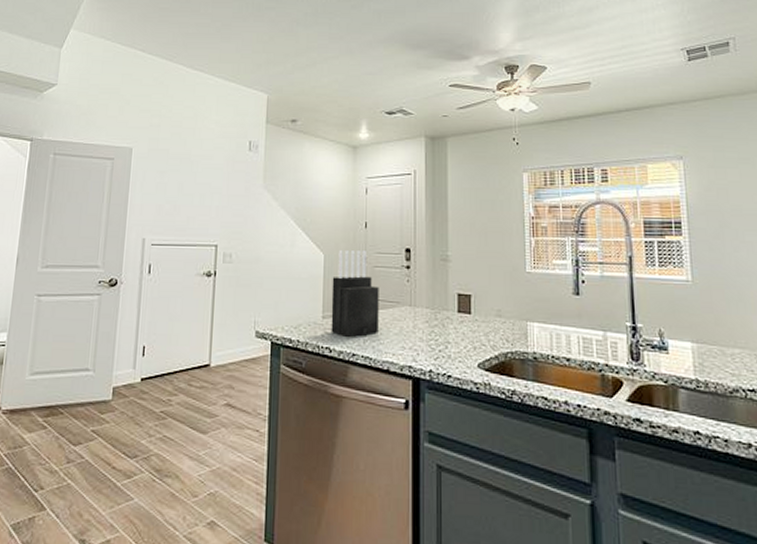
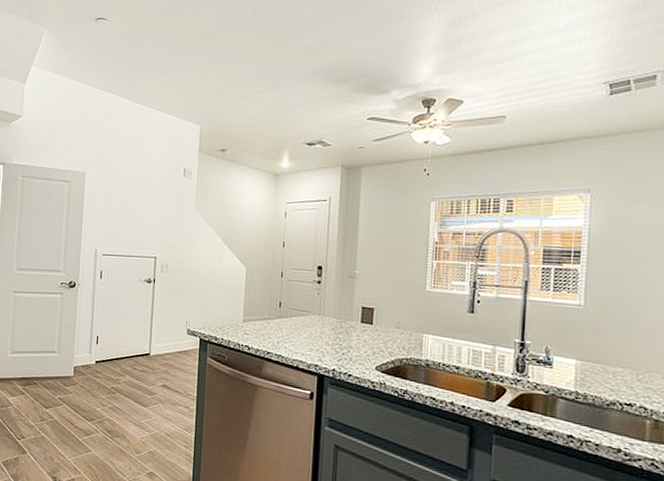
knife block: present [331,250,379,337] -> none [250,265,293,338]

